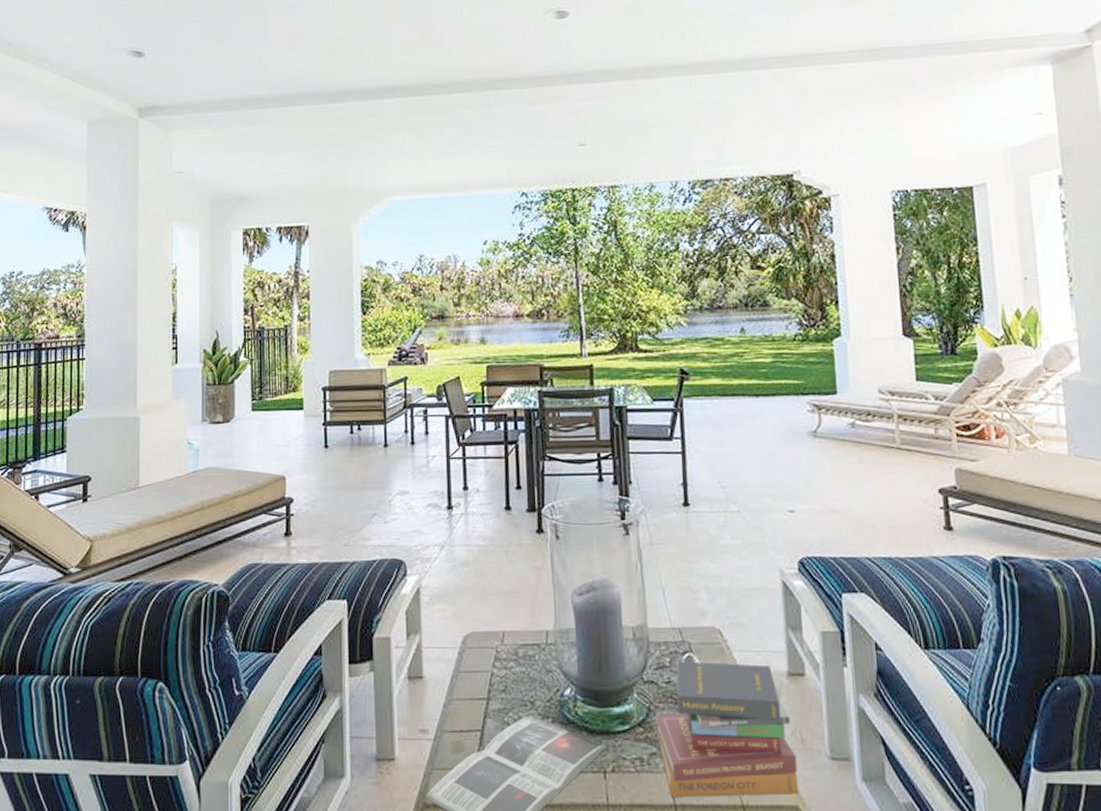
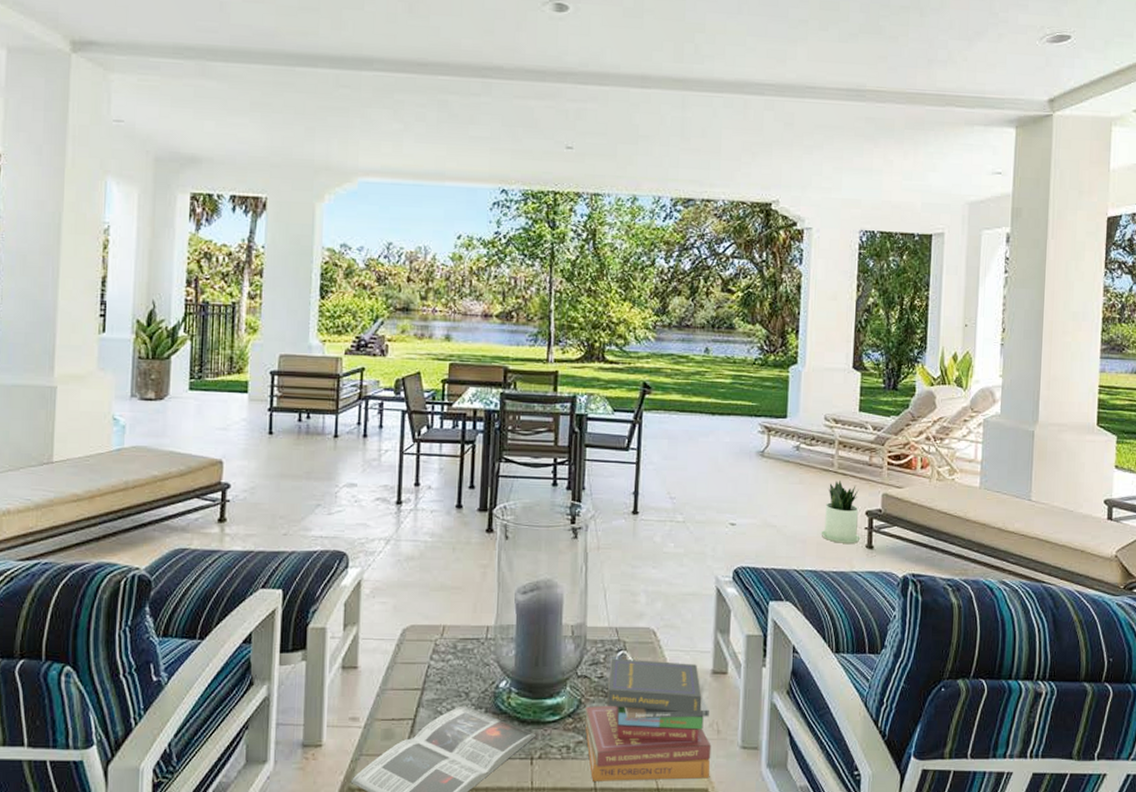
planter: none [890,457,937,526] -> present [821,480,861,544]

